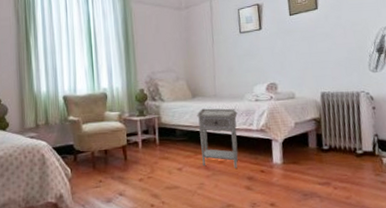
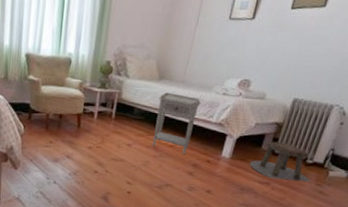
stool: none [302,137,369,177] -> present [249,140,311,182]

